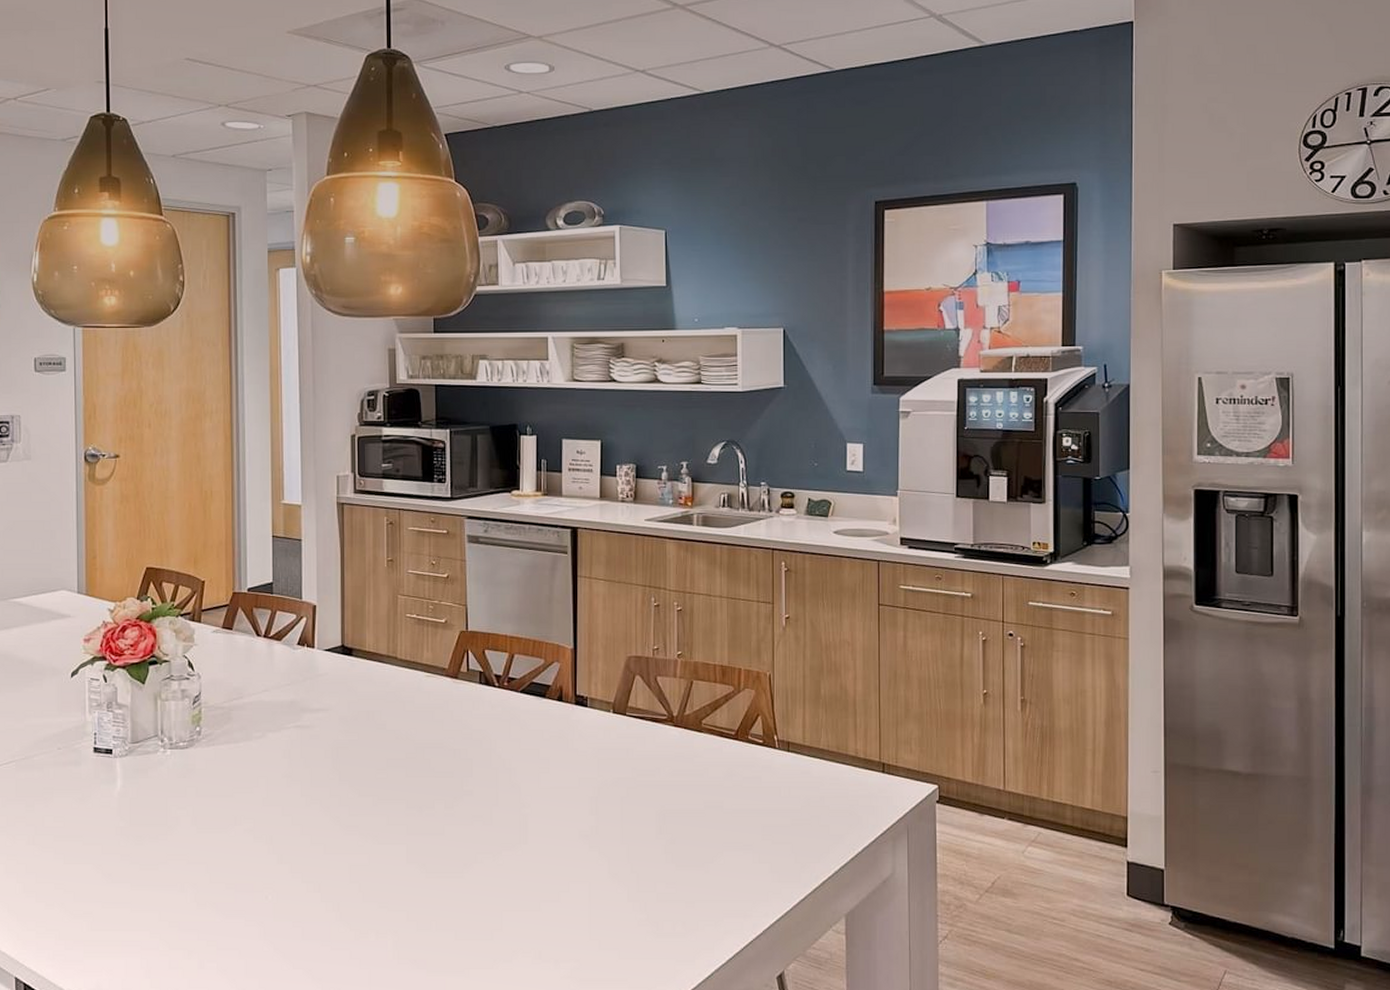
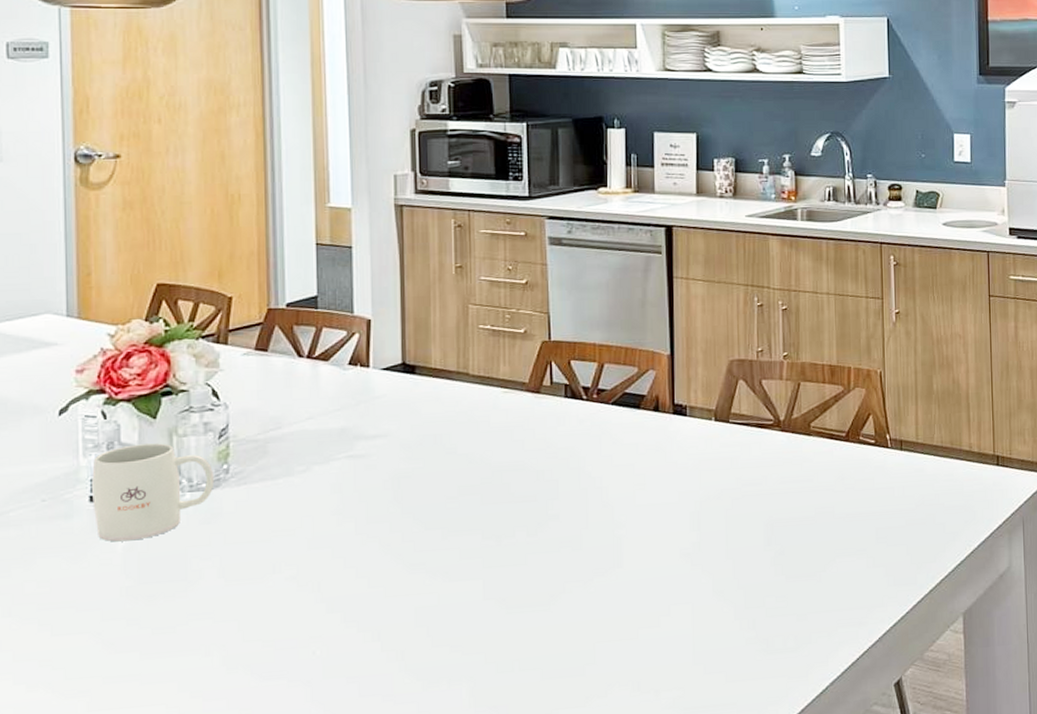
mug: none [95,705,189,788] -> present [92,443,215,542]

